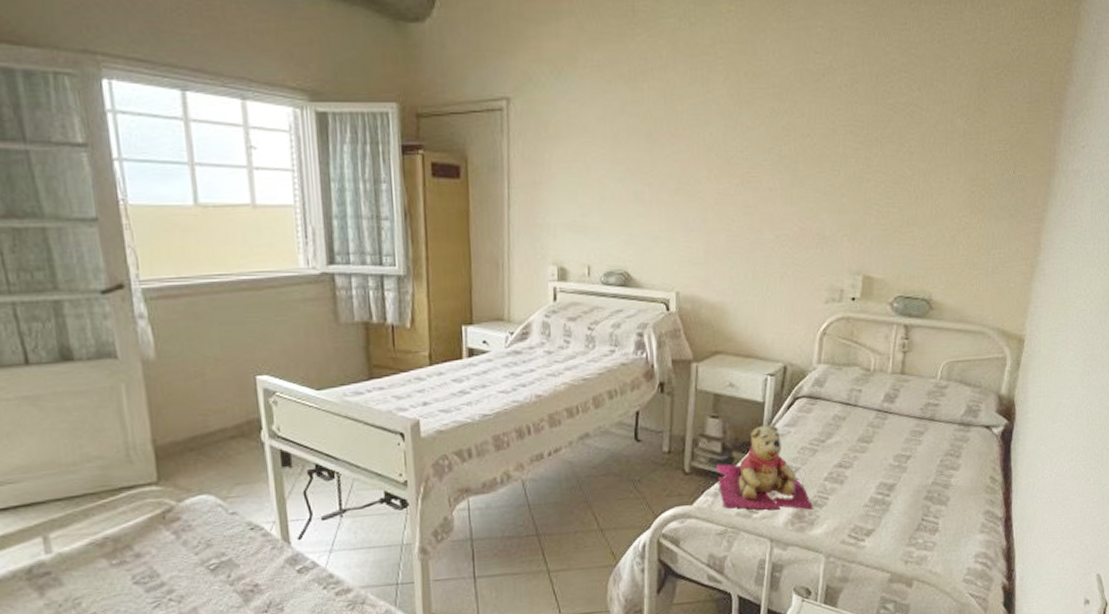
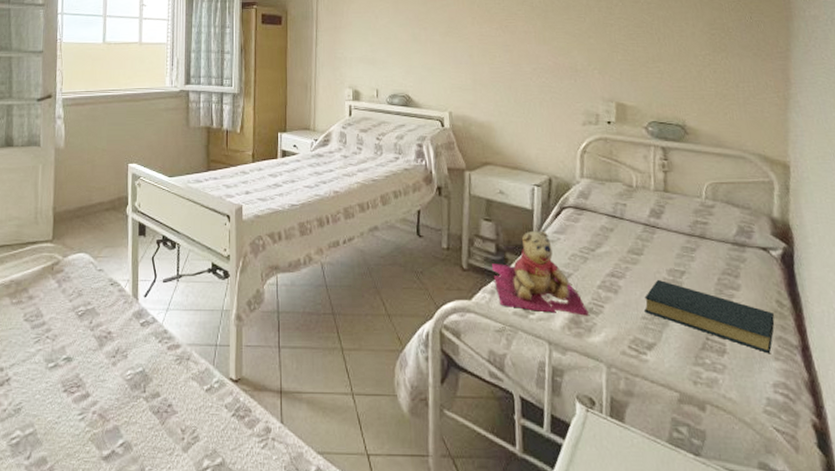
hardback book: none [868,466,986,527] -> present [644,279,775,353]

